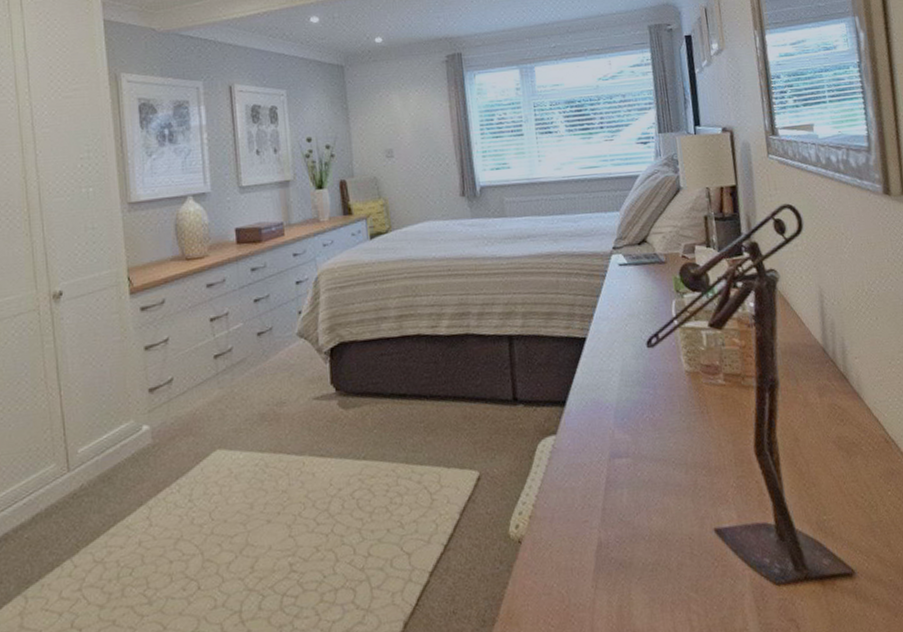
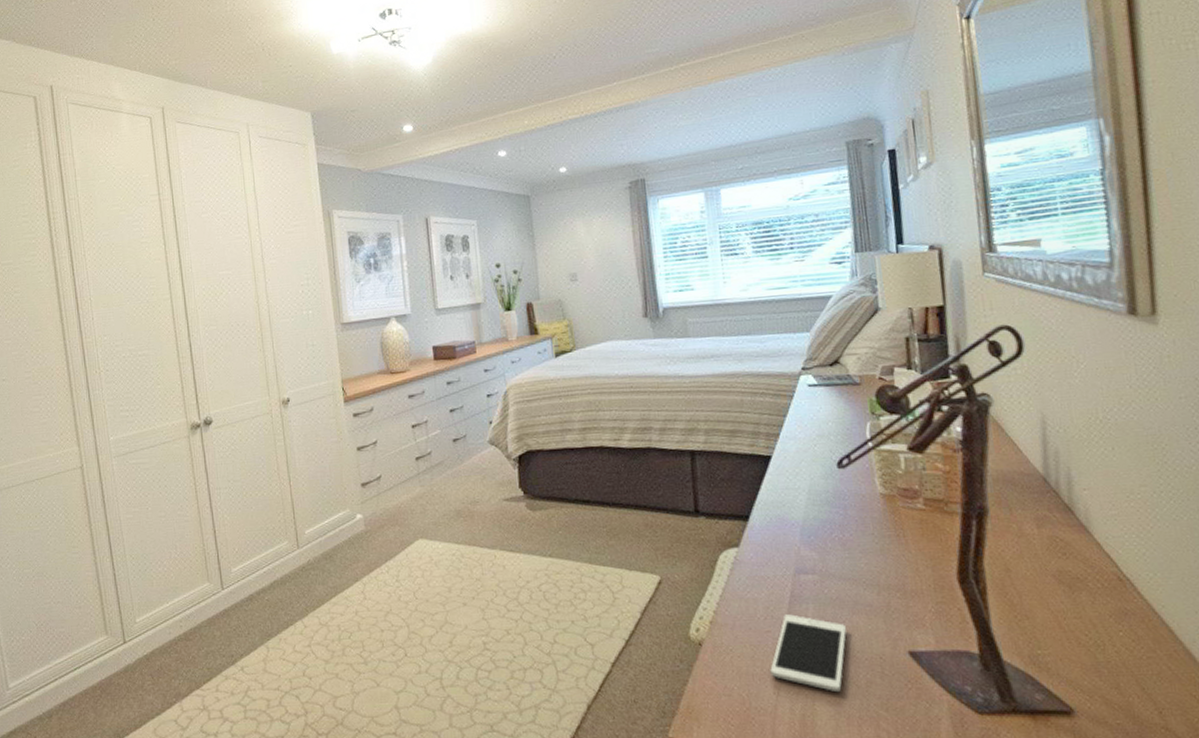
cell phone: none [588,501,659,579] -> present [770,614,847,693]

